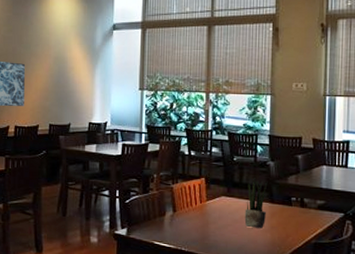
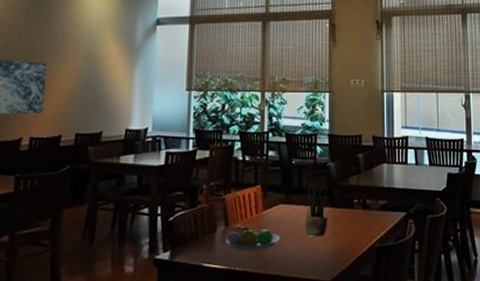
fruit bowl: none [173,210,222,235] -> present [225,224,280,251]

